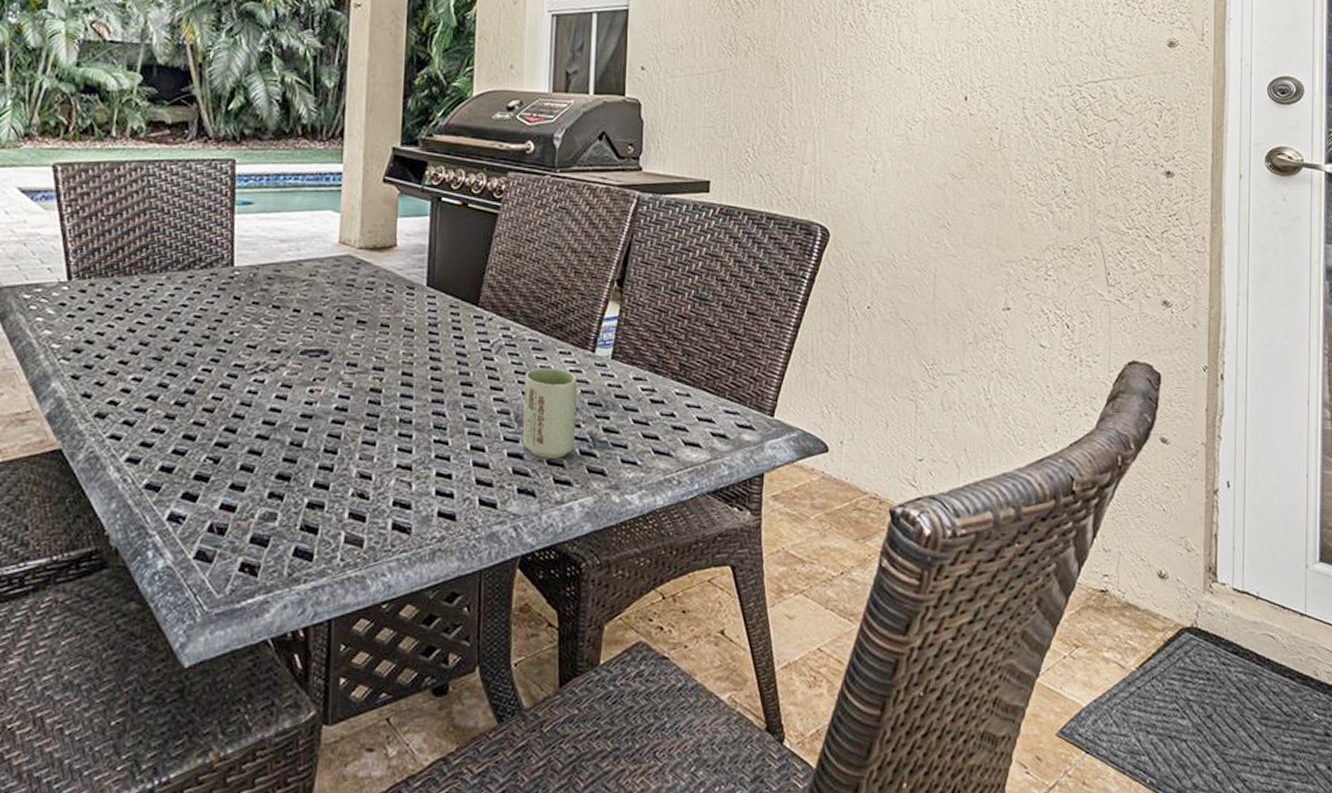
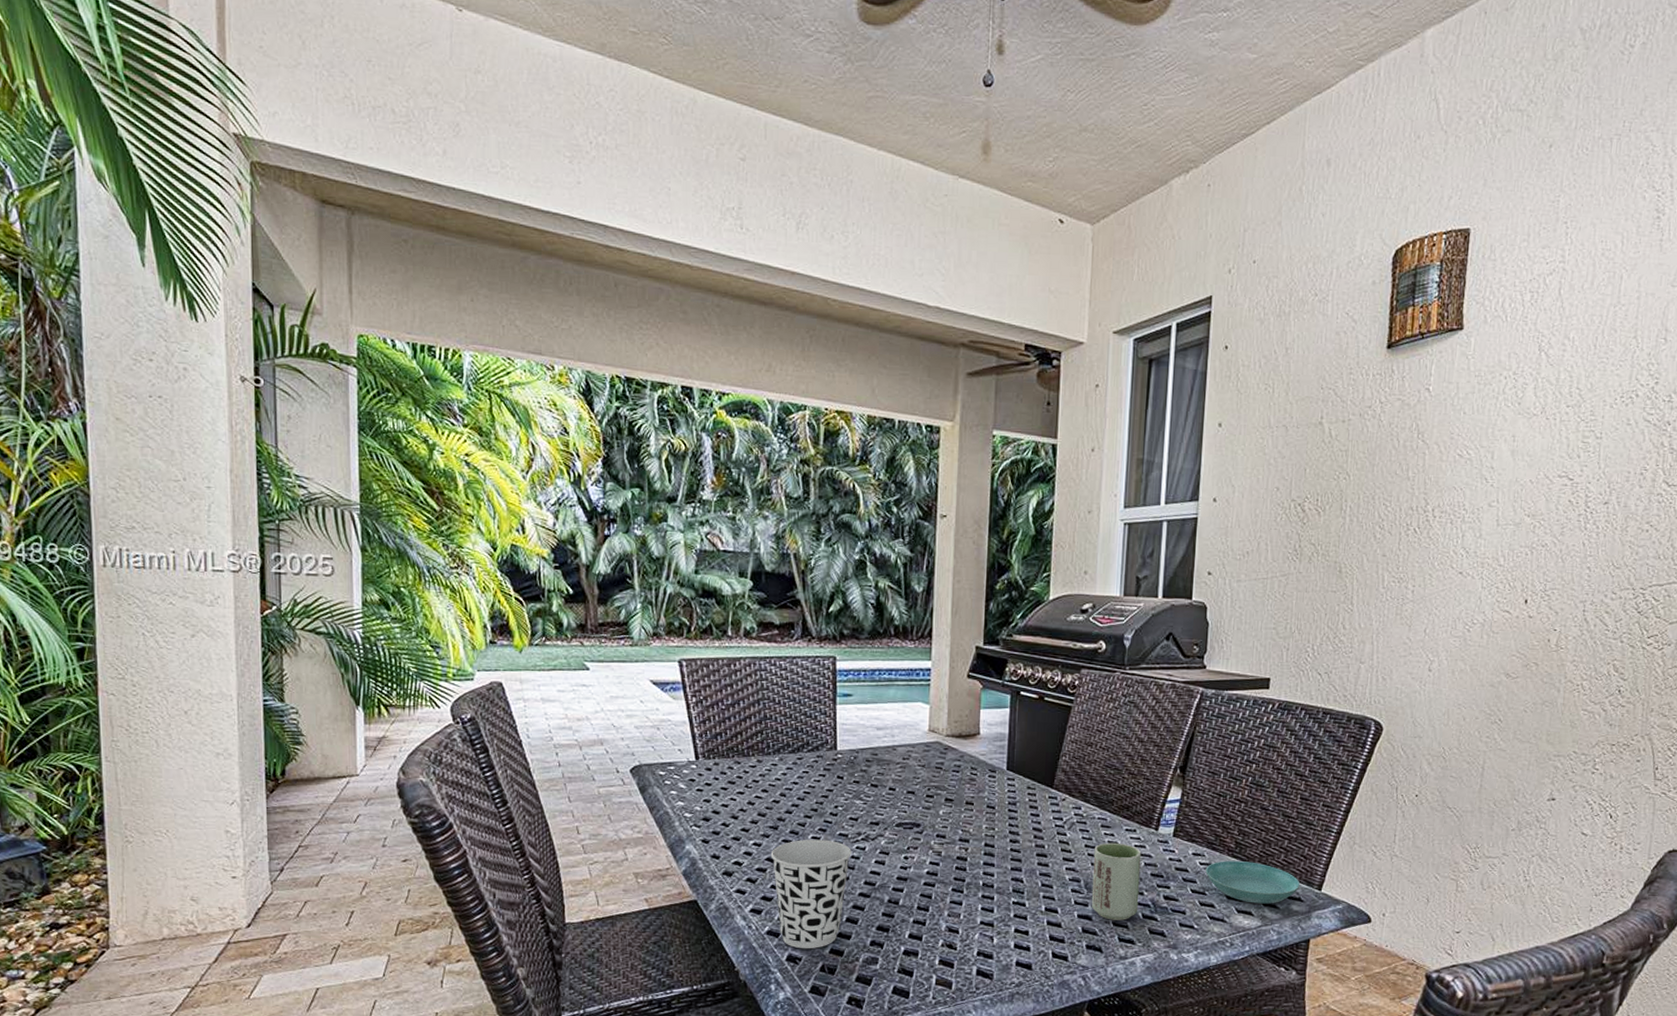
cup: none [152,371,248,505] -> present [770,839,851,949]
saucer: none [648,385,751,434] -> present [1205,861,1301,904]

